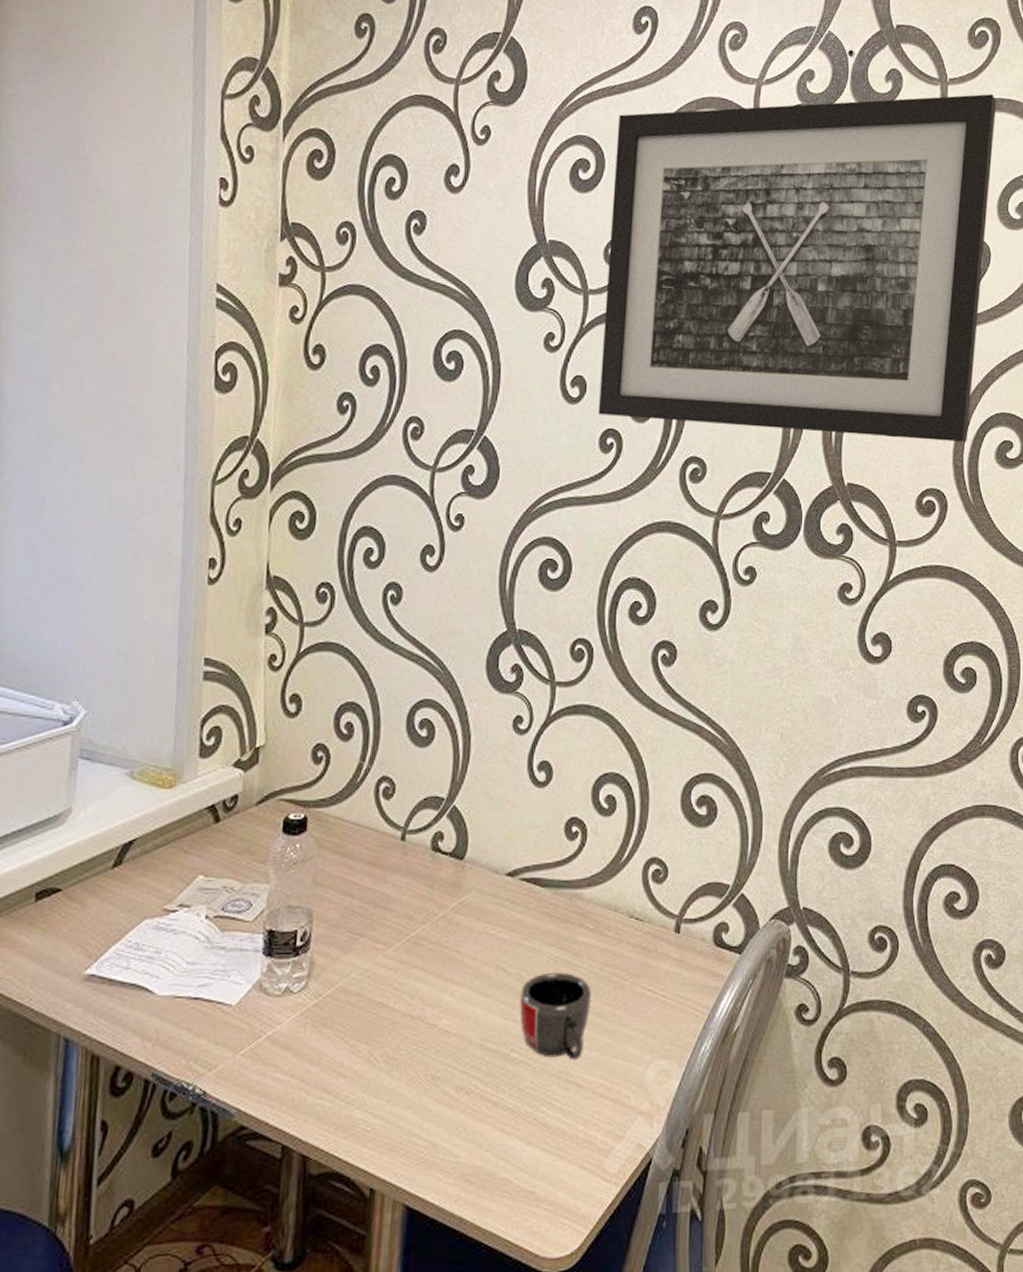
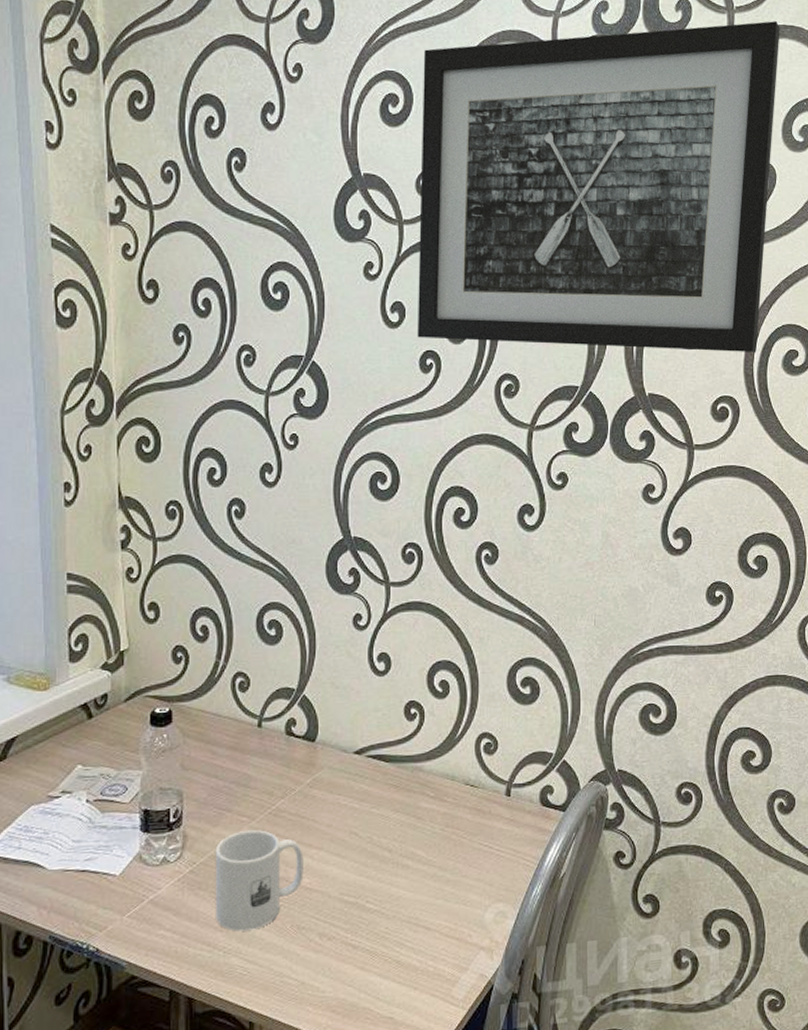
mug: none [340,960,443,1079] -> present [215,830,304,932]
mug: present [519,971,592,1060] -> none [372,833,435,907]

